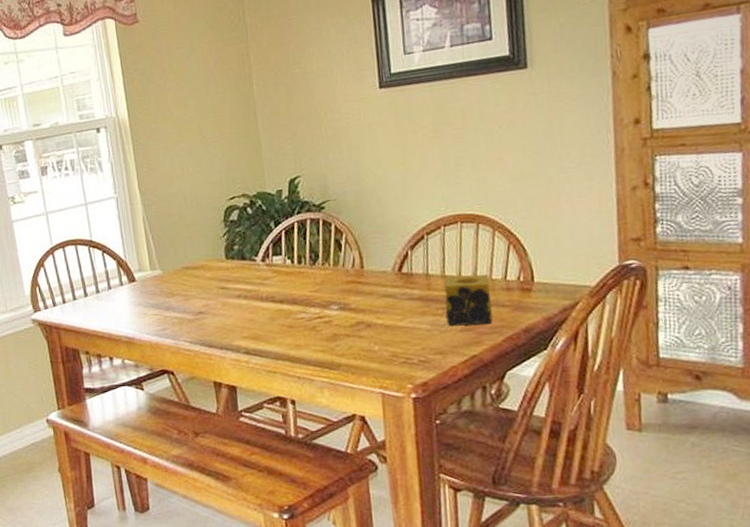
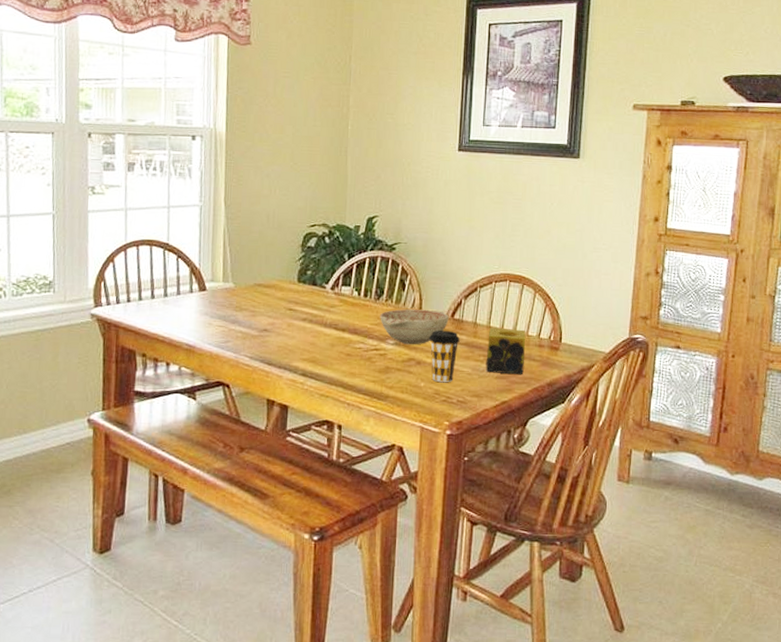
decorative bowl: none [318,267,396,308] -> present [380,309,449,345]
coffee cup: none [377,286,412,344] -> present [429,330,460,383]

